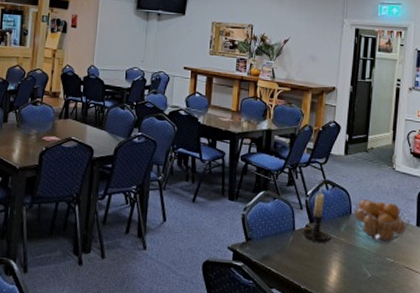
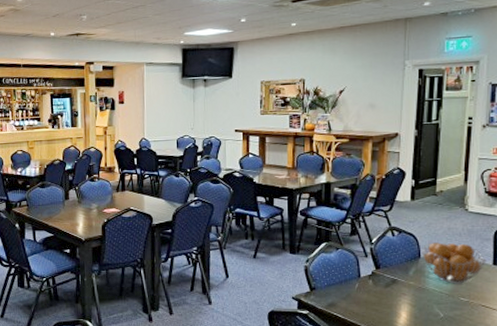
candle holder: present [301,187,332,243] -> none [366,234,400,287]

